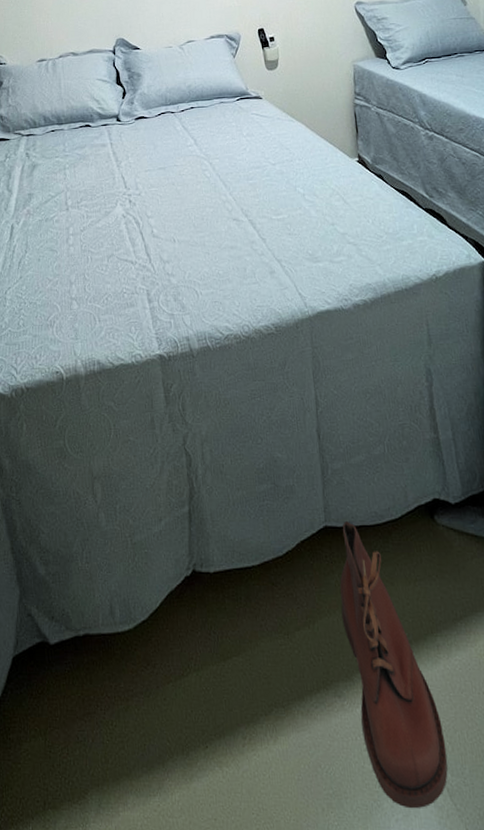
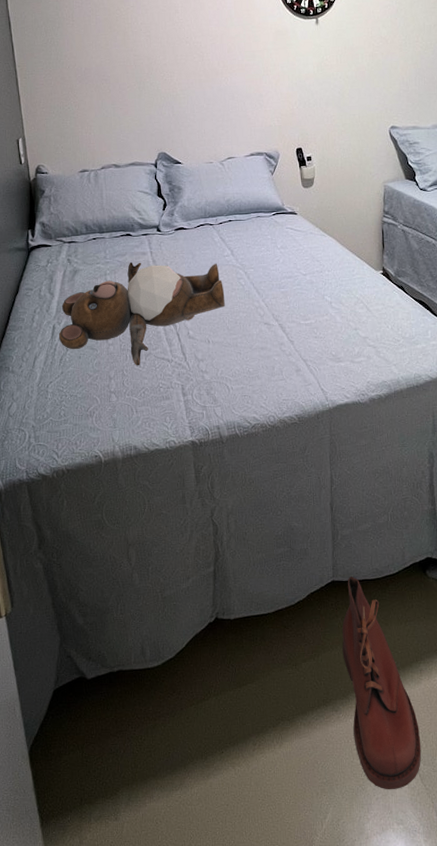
teddy bear: none [18,154,190,269] -> present [59,262,225,366]

